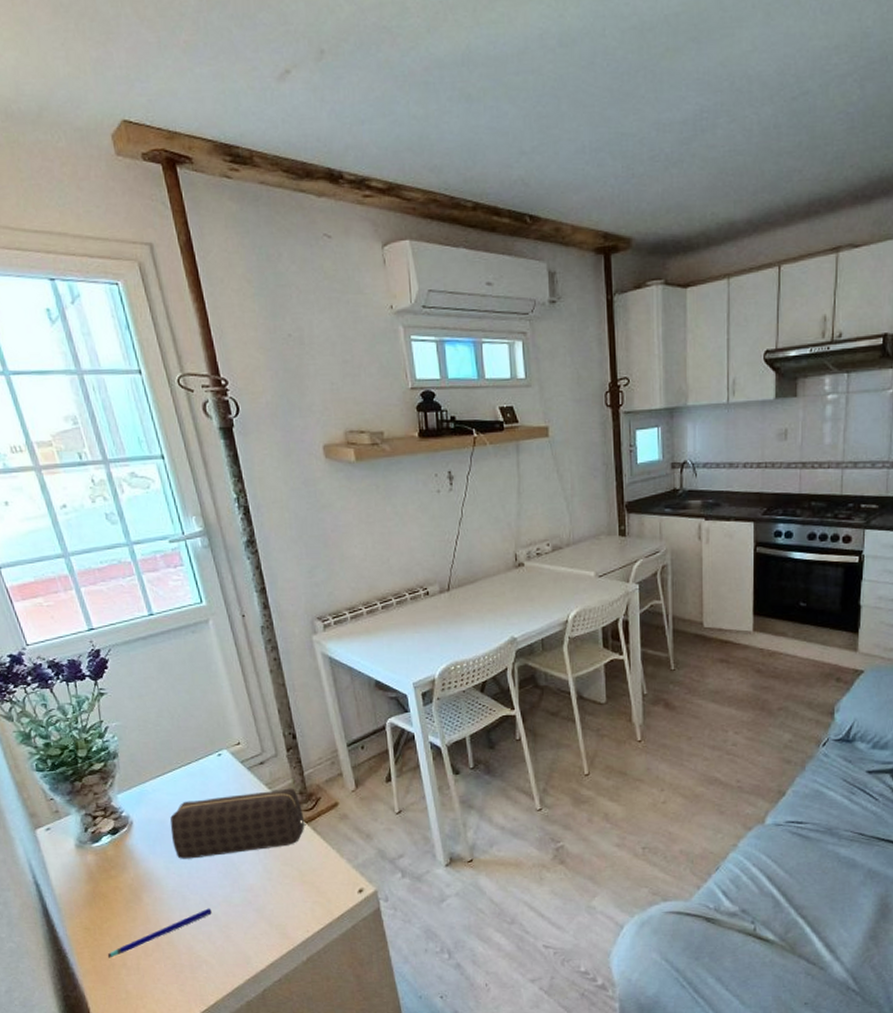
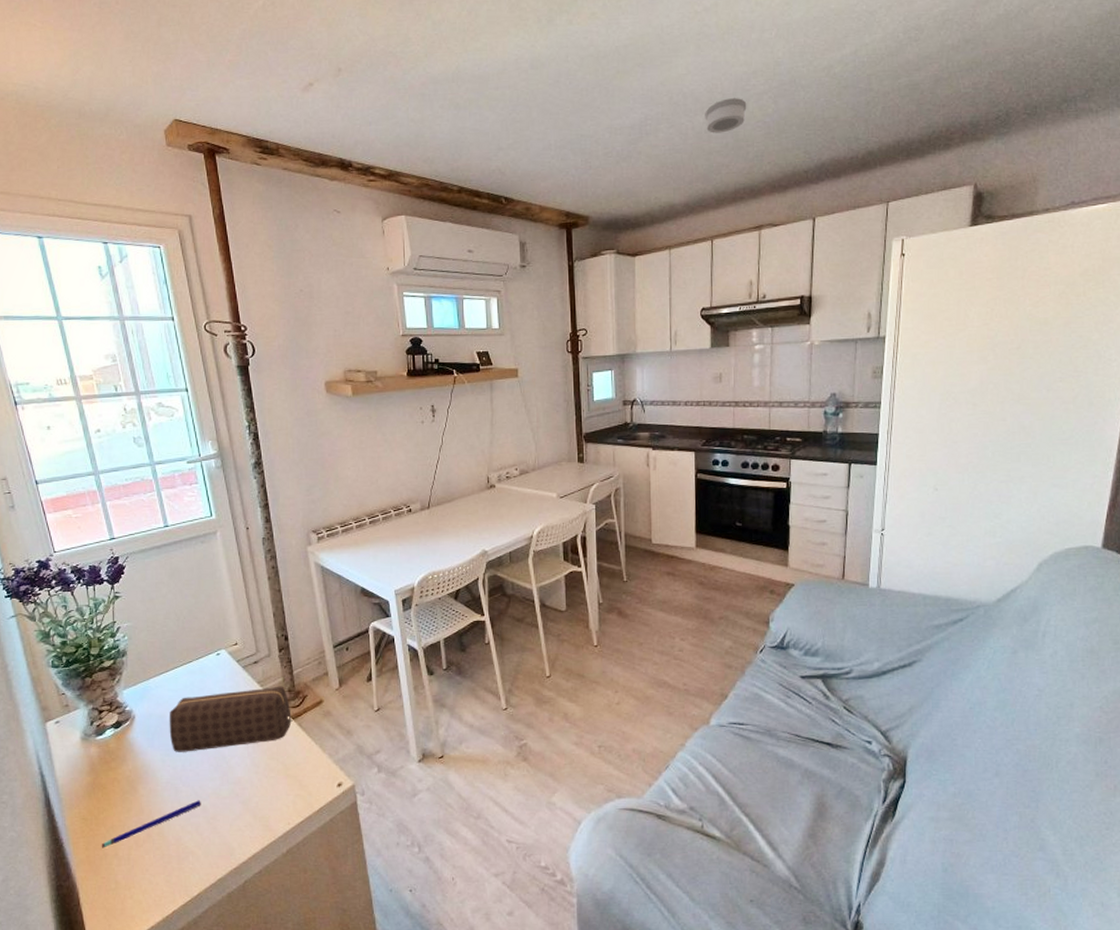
smoke detector: none [774,80,826,129] -> present [705,97,747,133]

